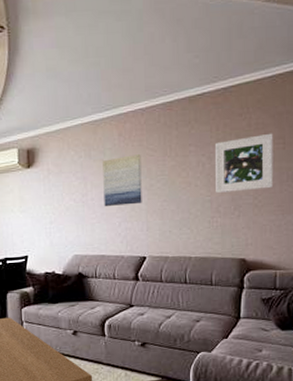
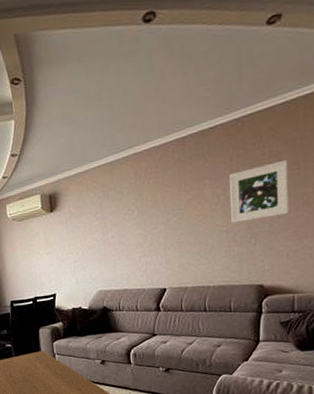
wall art: present [102,154,142,207] -> none [120,191,160,244]

